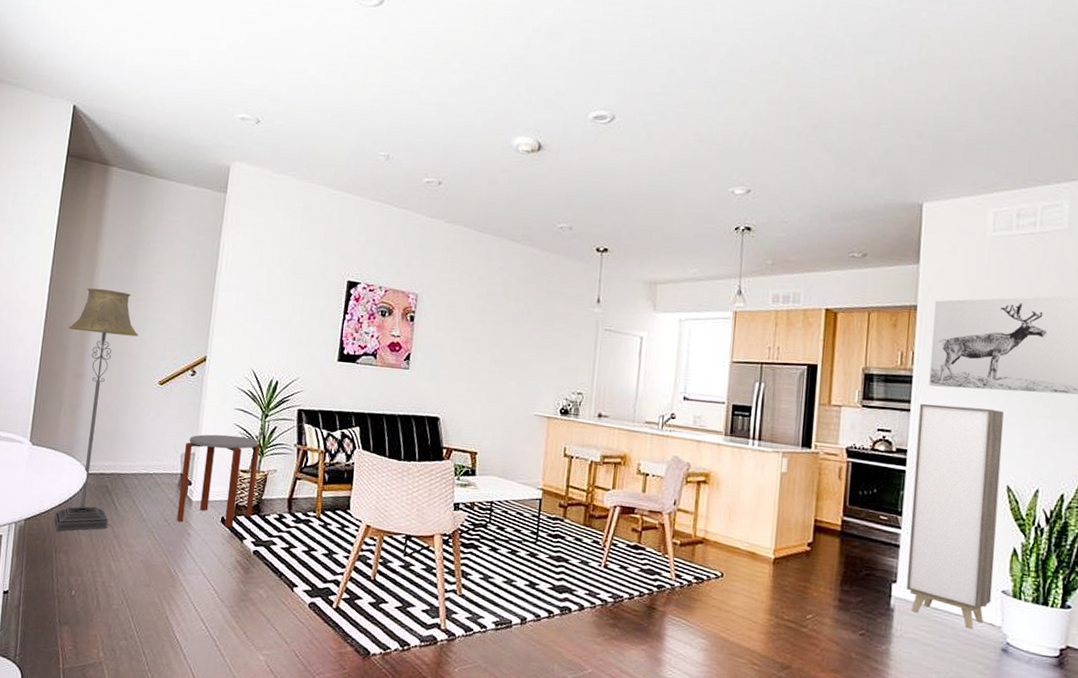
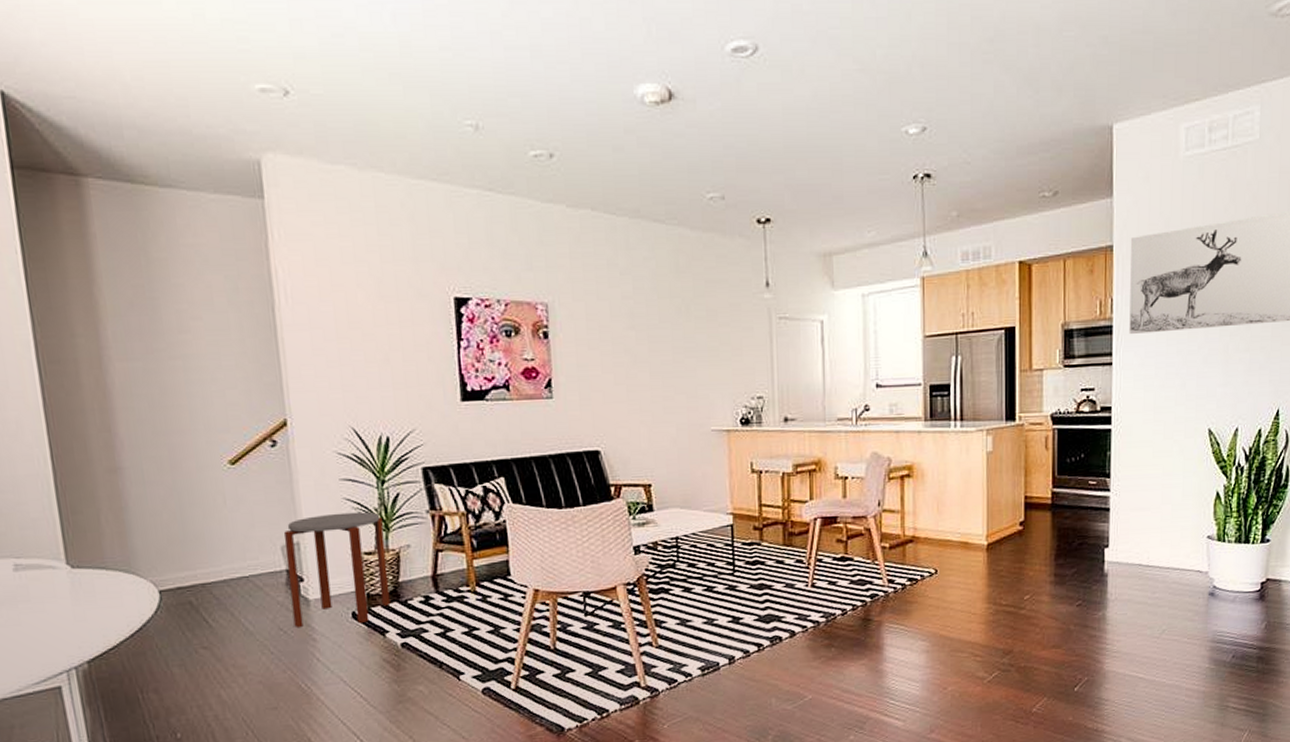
floor lamp: present [54,287,138,531] -> none [81,350,205,667]
cabinet: present [907,403,1004,629] -> none [1118,351,1203,580]

